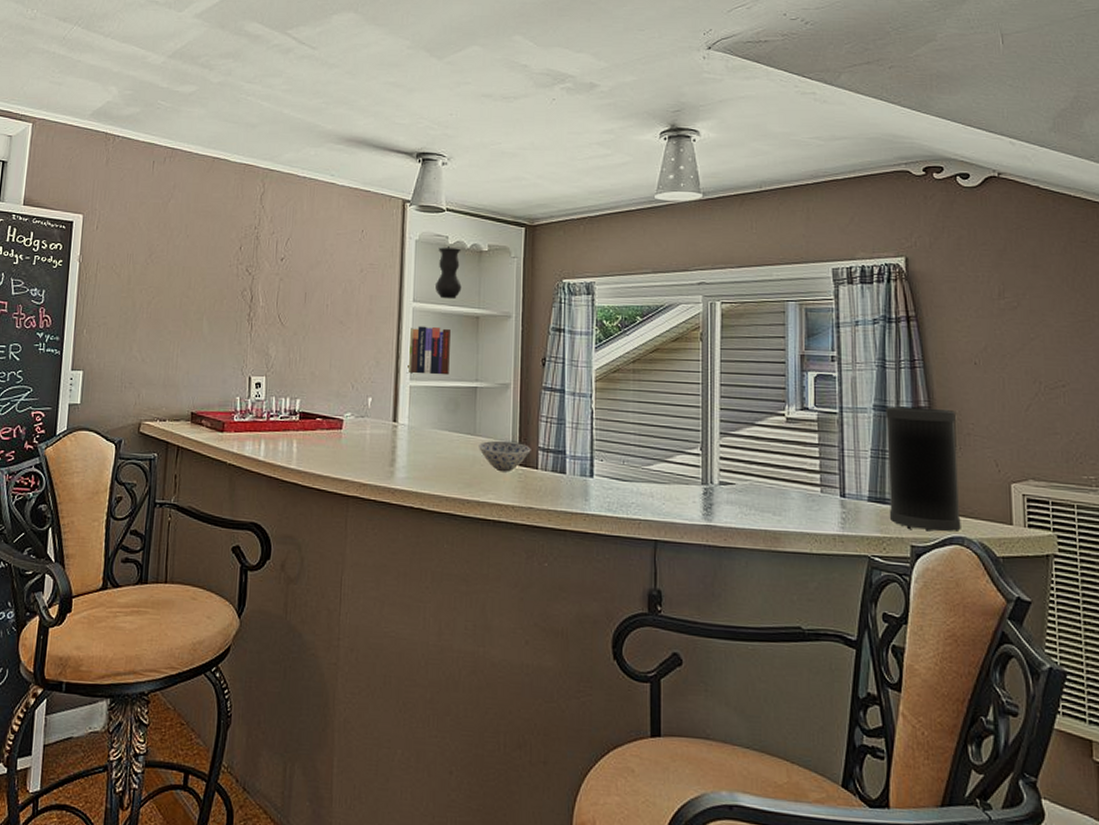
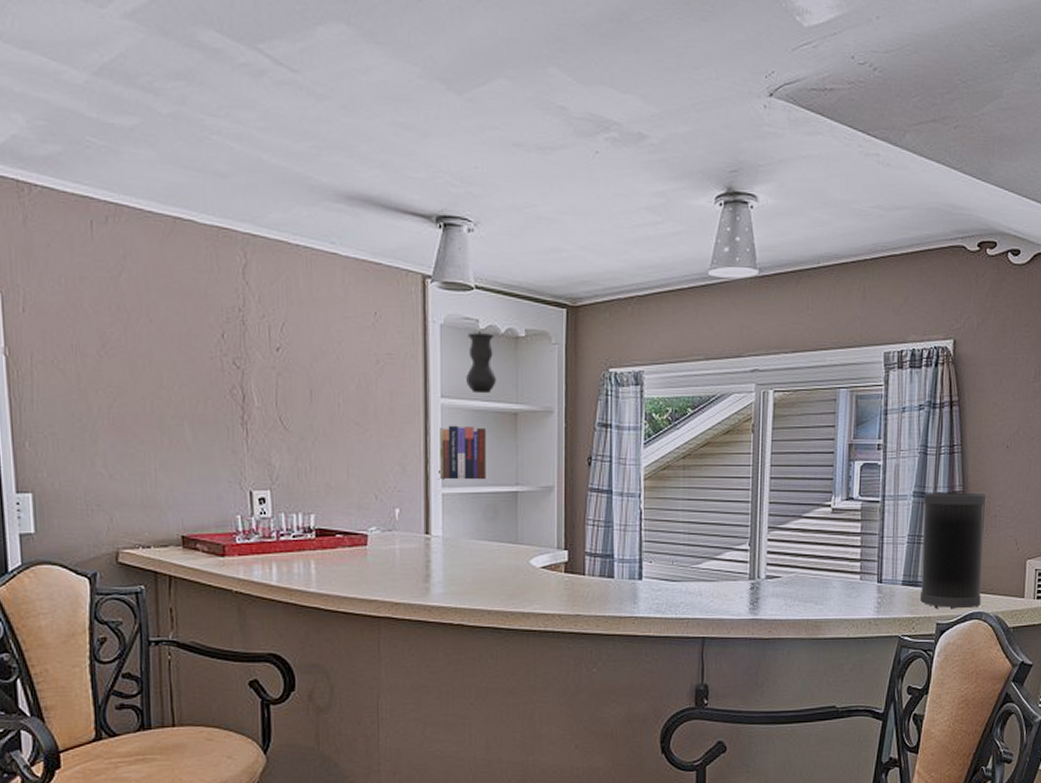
bowl: present [477,440,531,472] -> none [520,547,578,581]

